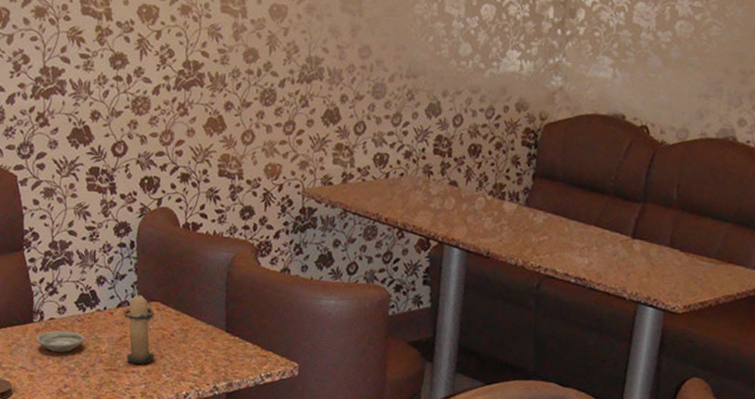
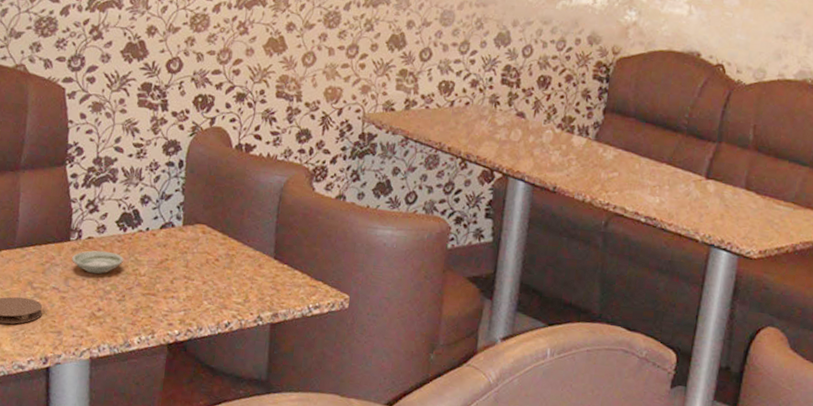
candle: present [124,289,155,364] -> none [166,211,200,289]

